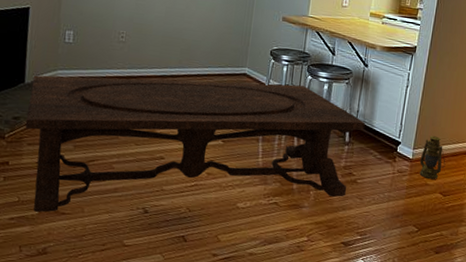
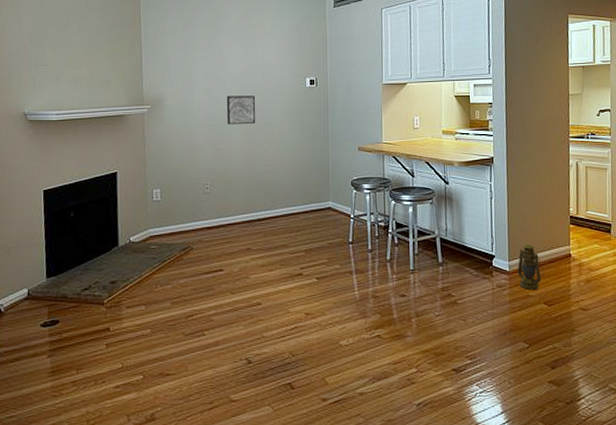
dining table: present [25,75,365,213] -> none [122,212,456,376]

